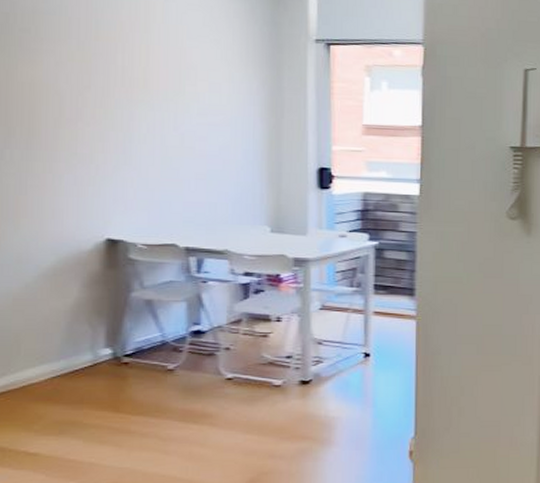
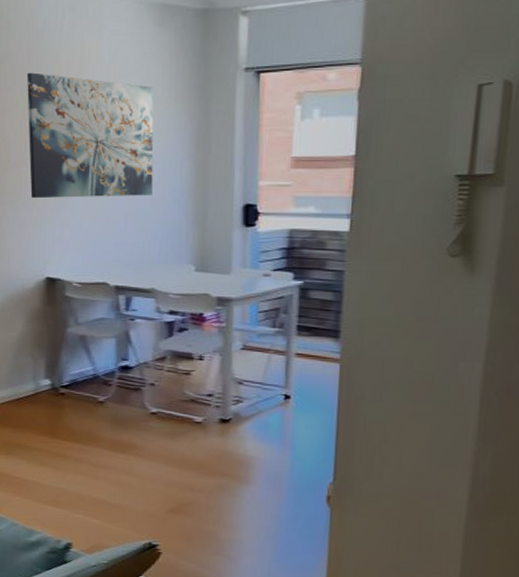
wall art: none [84,26,225,157] -> present [27,72,154,199]

